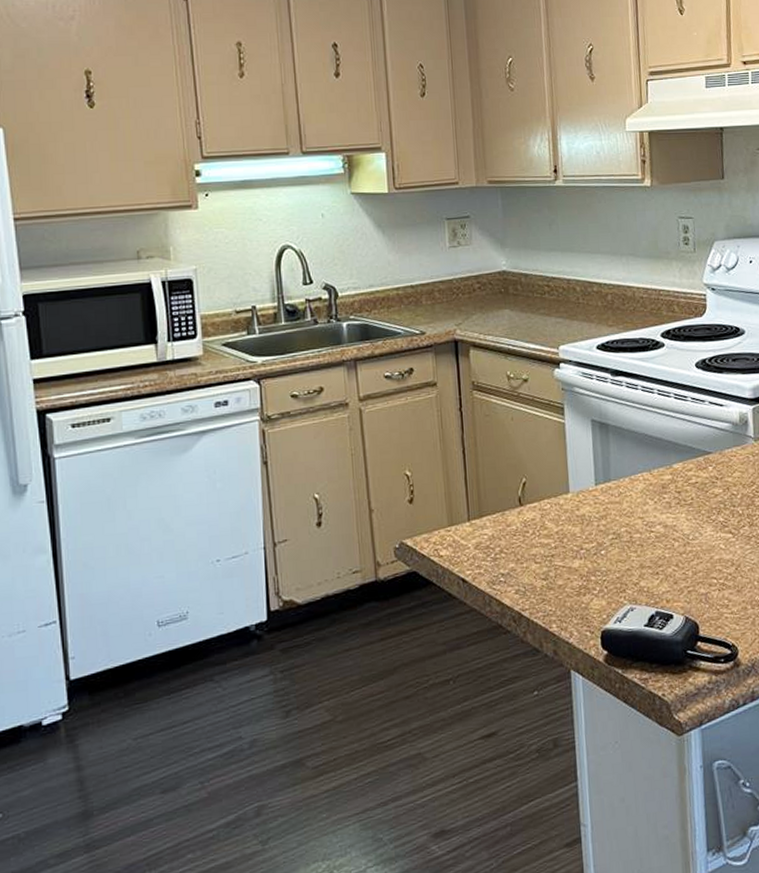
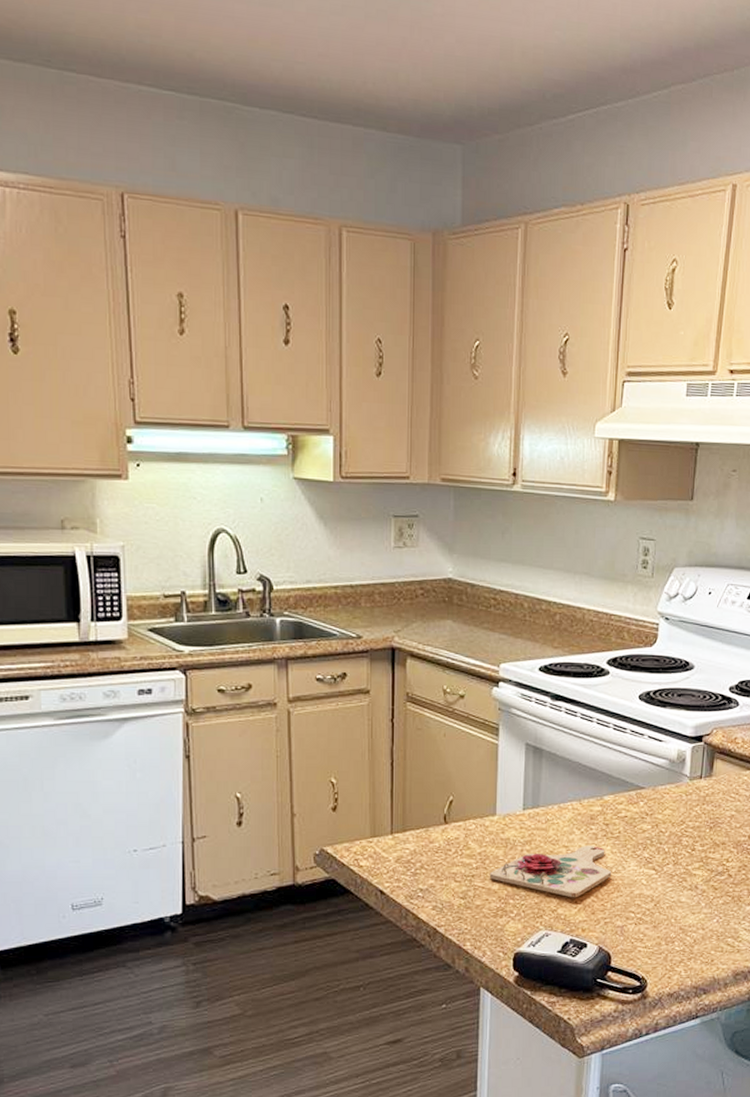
cutting board: none [568,514,690,569] -> present [489,846,612,898]

